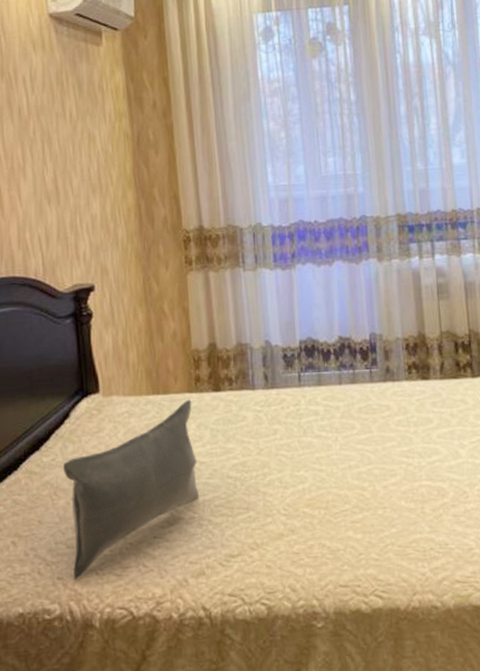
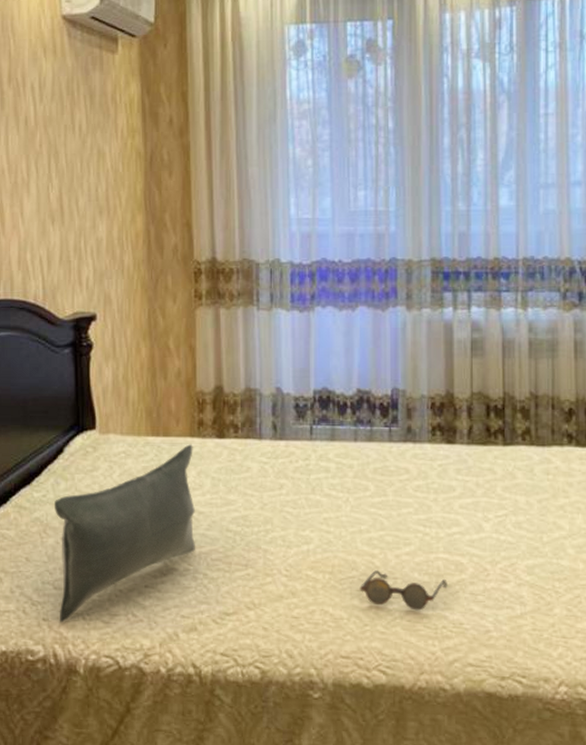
eyeglasses: none [352,502,432,536] -> present [359,570,448,611]

